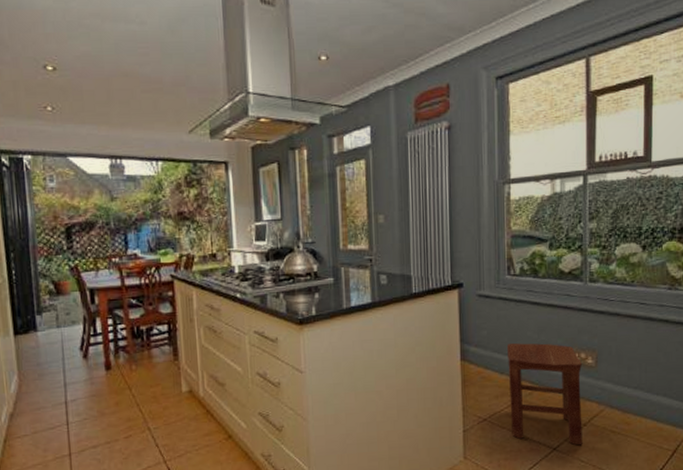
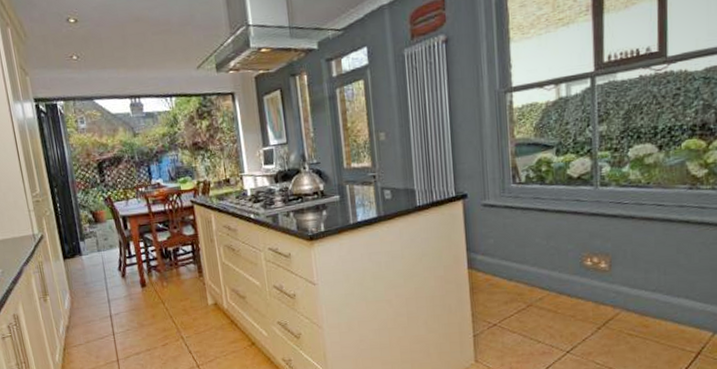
stool: present [507,343,583,446] -> none [515,249,597,349]

